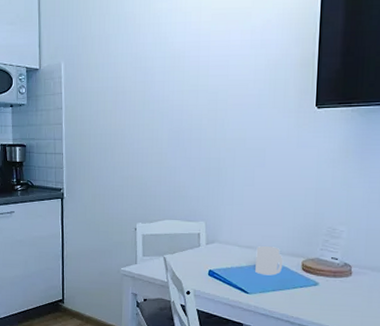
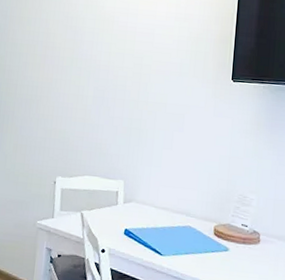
mug: present [255,246,283,276] -> none [170,208,197,239]

